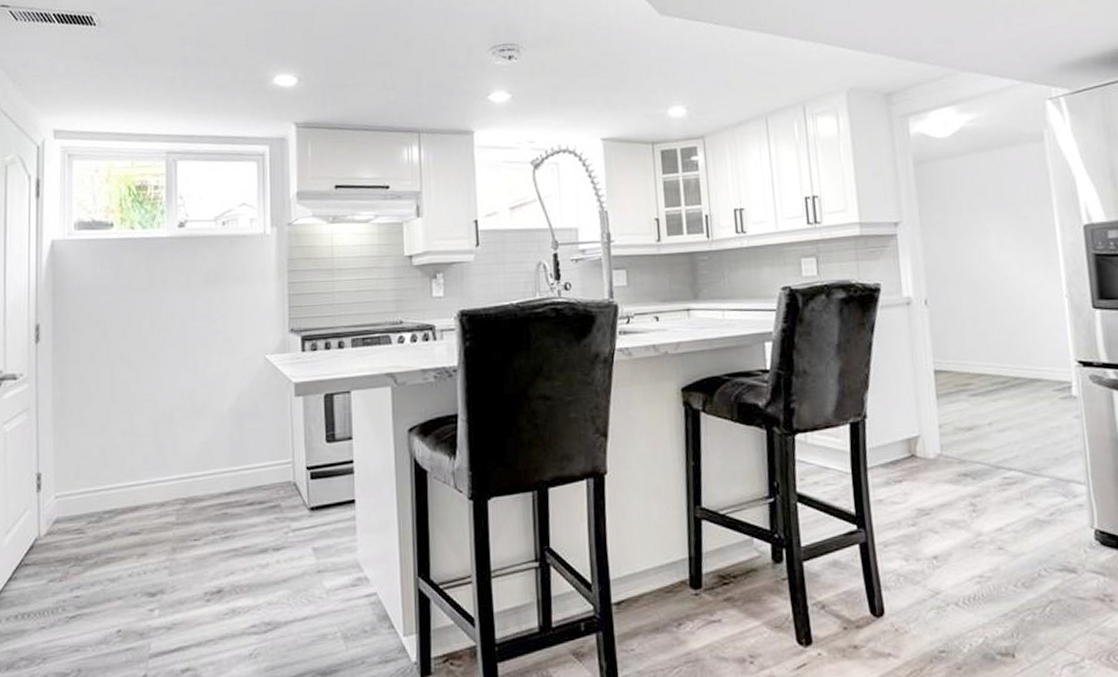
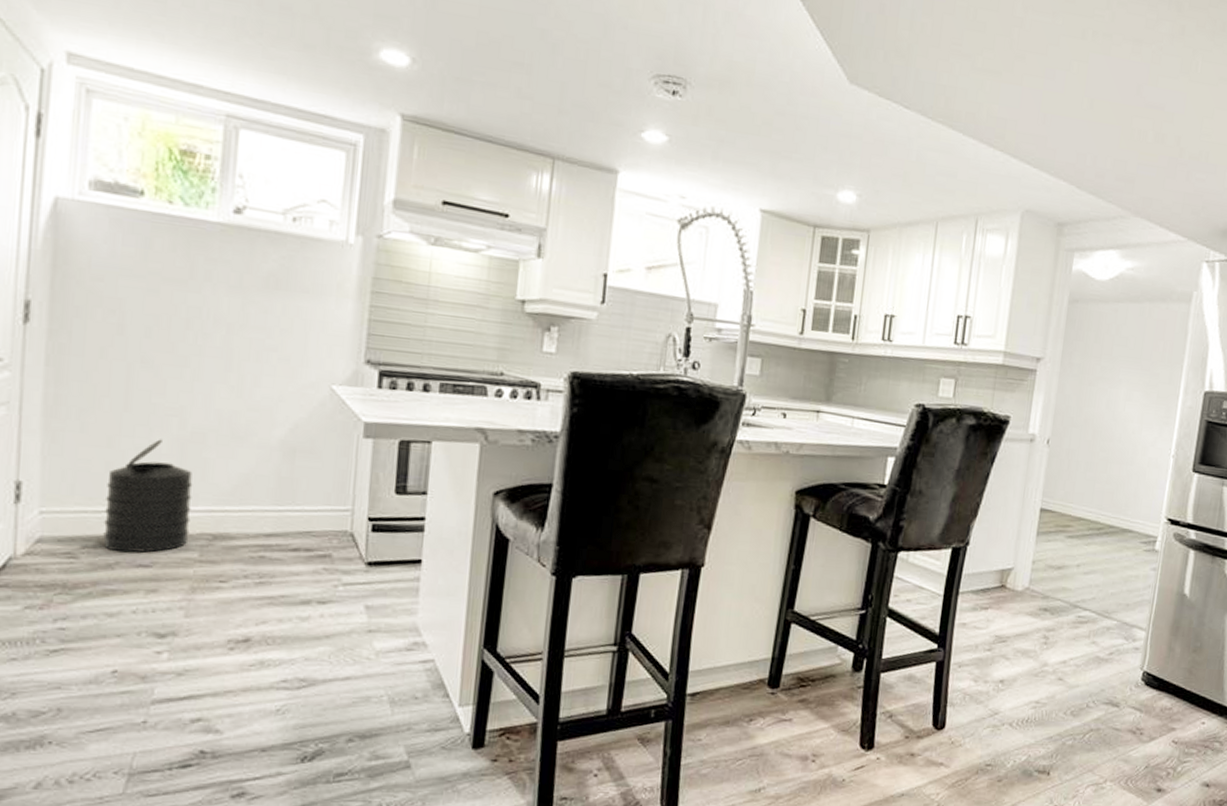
trash can: none [103,422,167,524] -> present [103,439,193,553]

